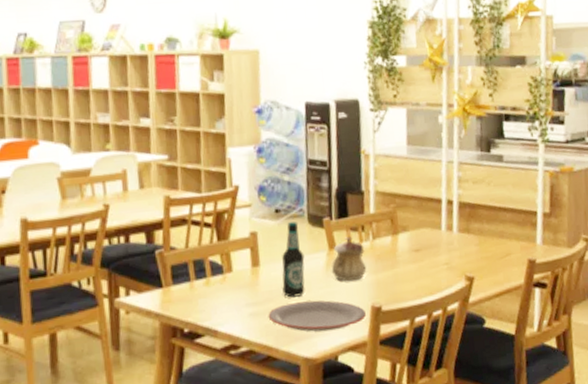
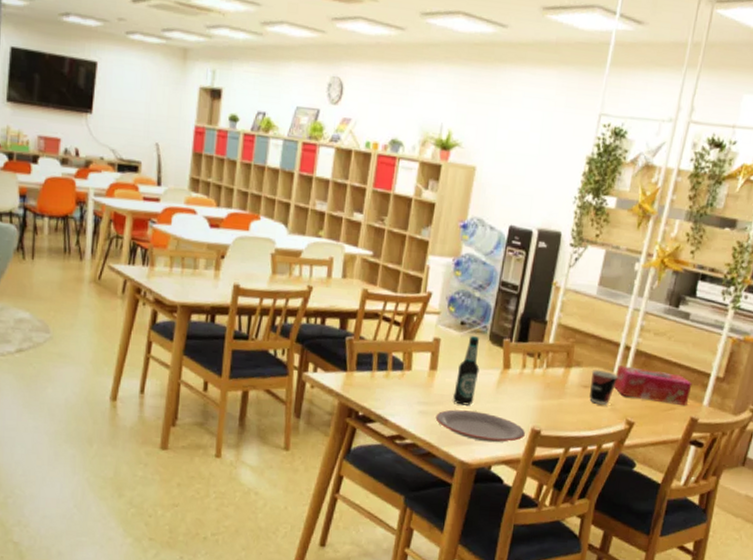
teapot: present [331,237,367,281] -> none [501,360,537,403]
cup: none [419,229,447,266] -> present [589,369,618,405]
tissue box: none [444,218,522,252] -> present [614,364,693,405]

